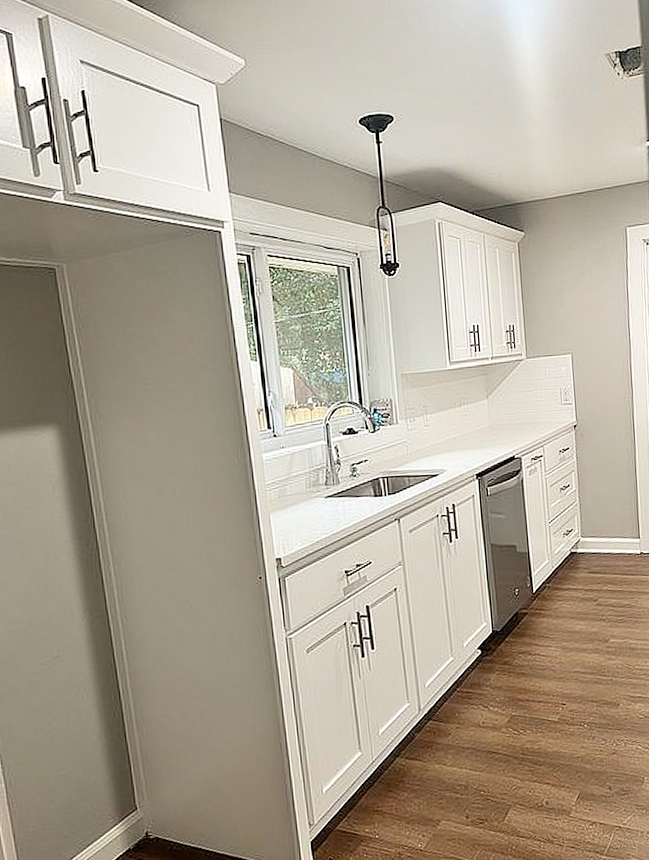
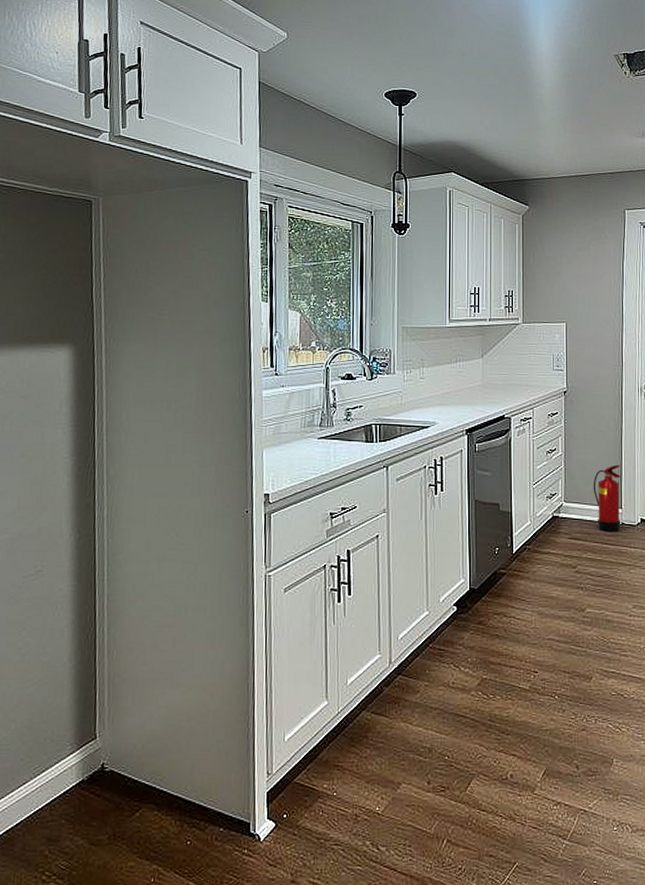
fire extinguisher: none [609,494,640,563] -> present [593,464,621,532]

